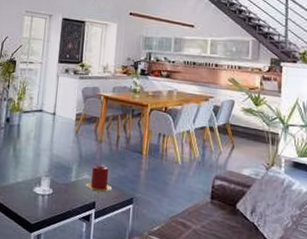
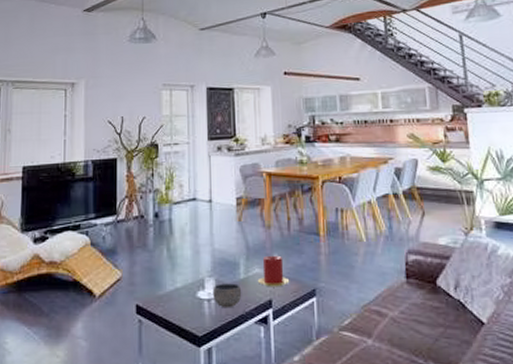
bowl: none [46,183,72,204] -> present [212,283,242,308]

